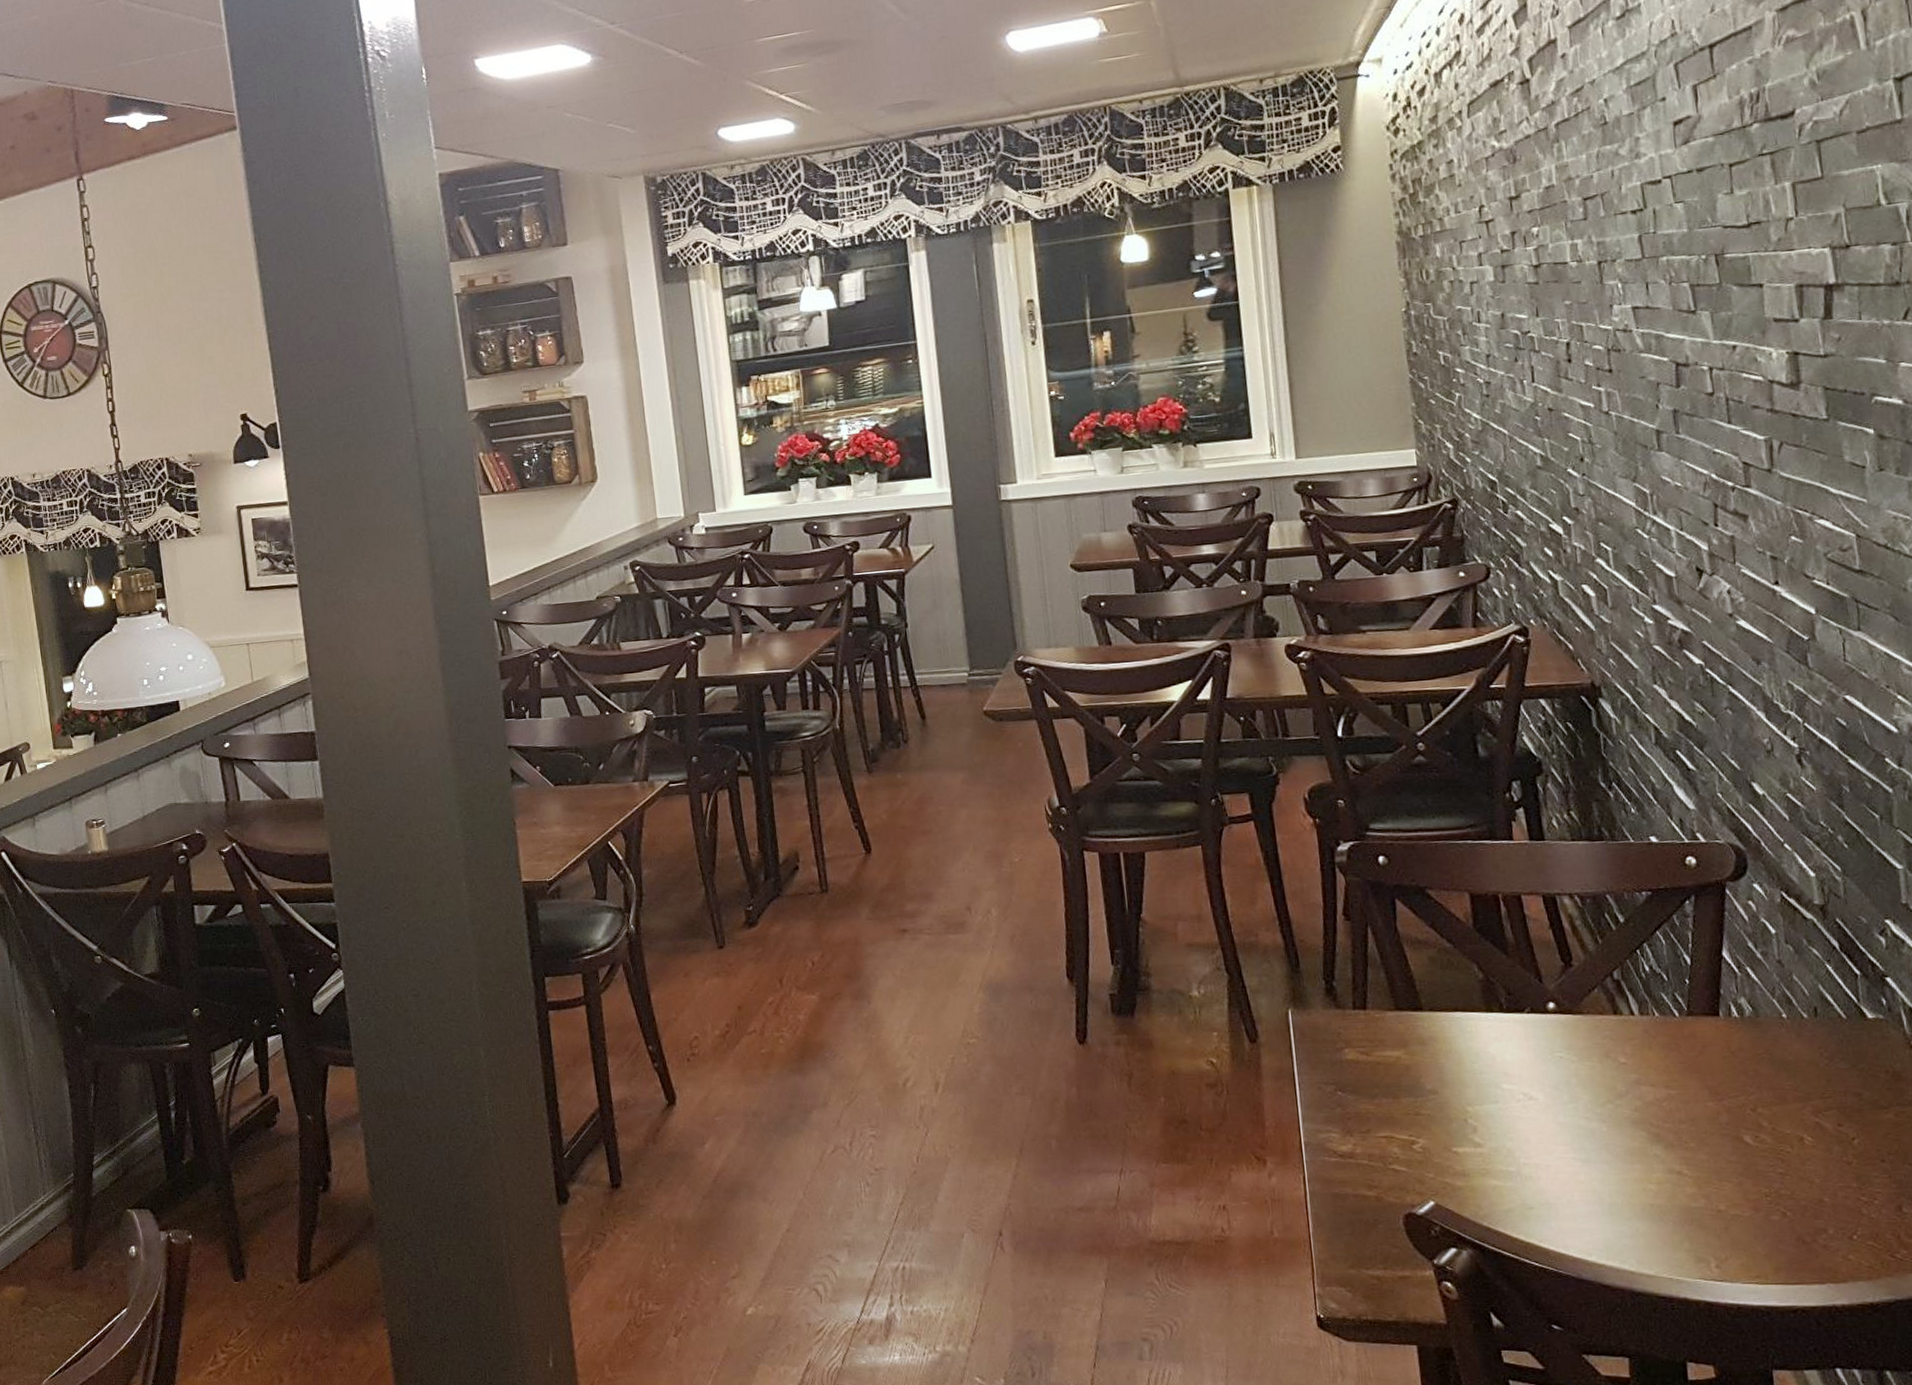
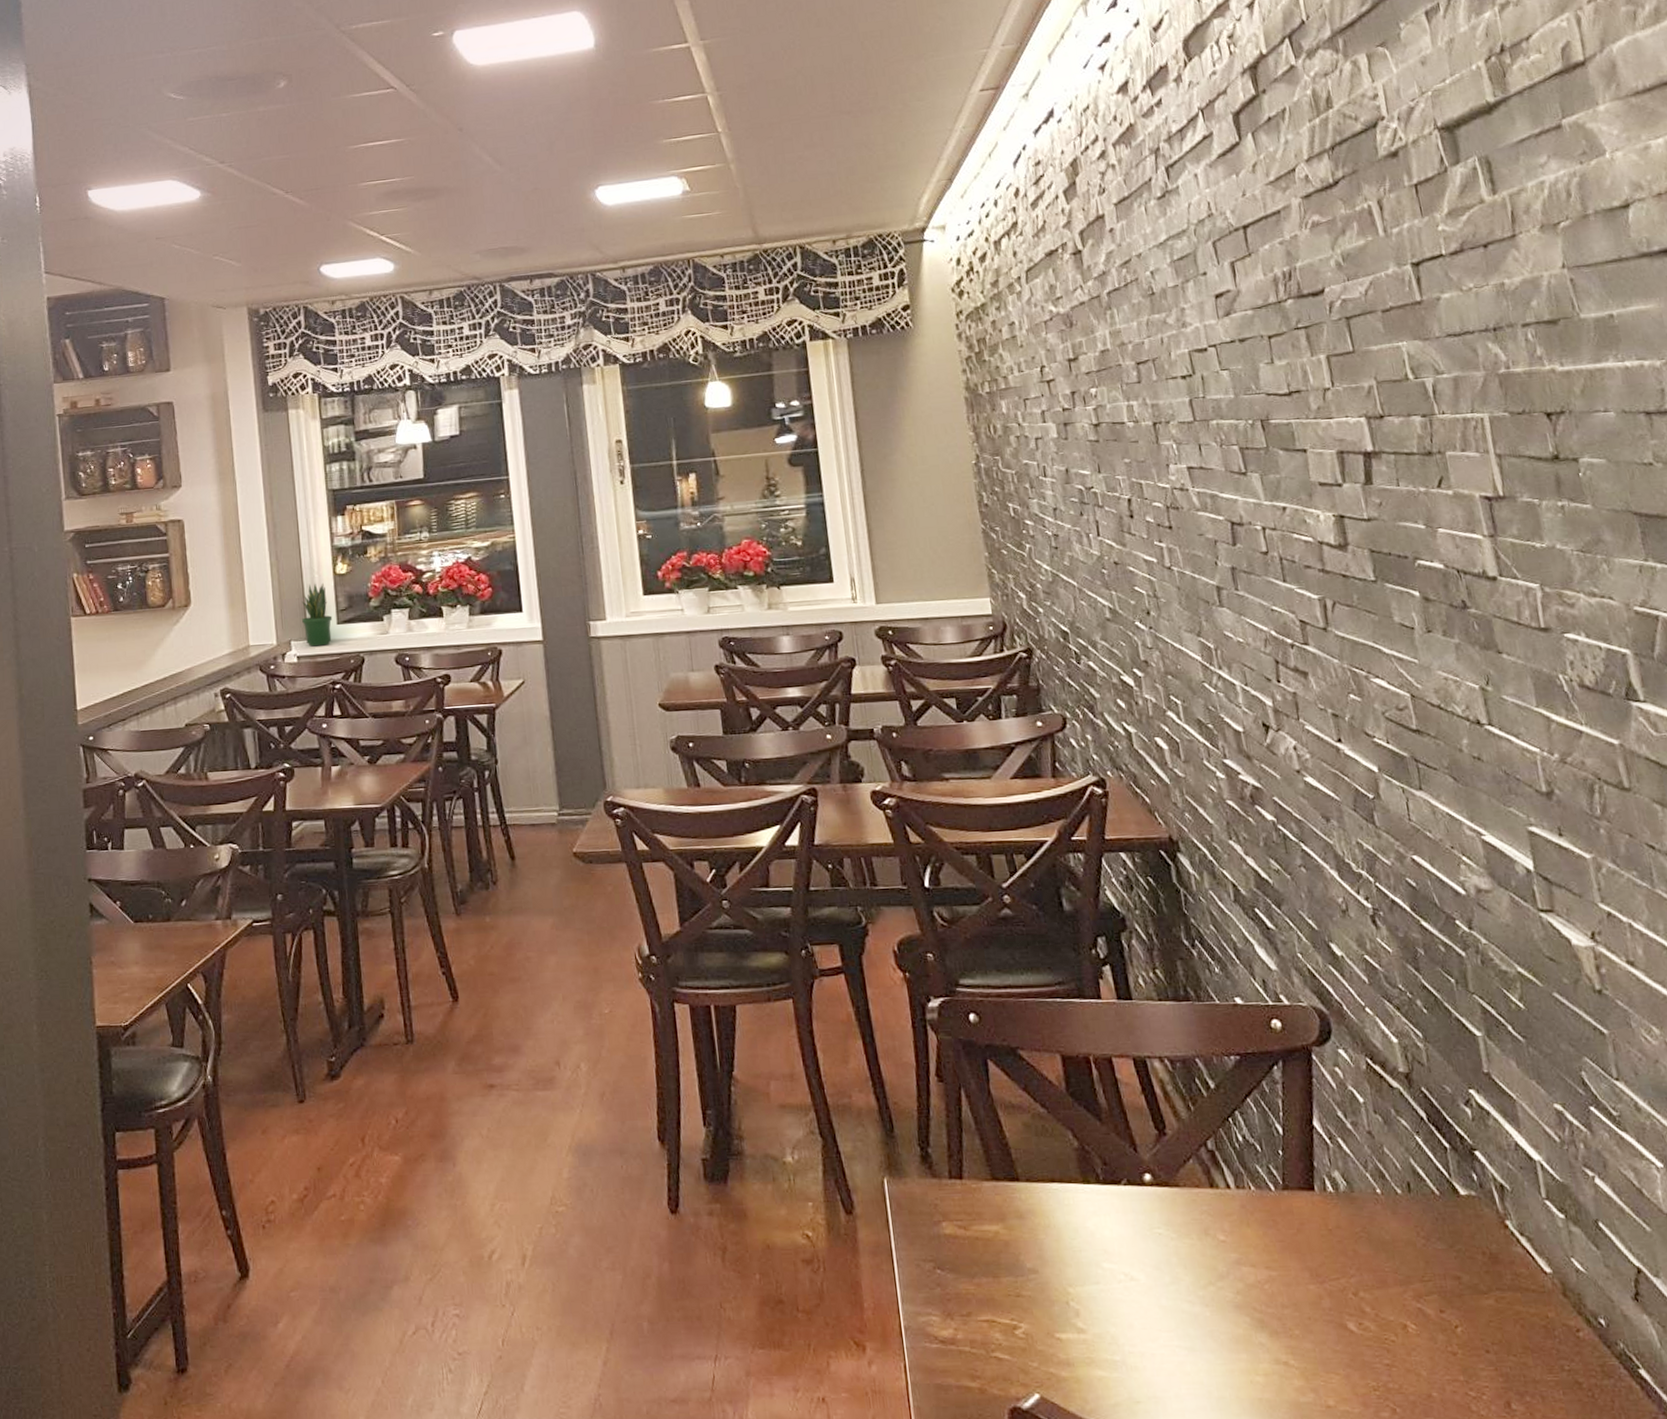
planter: none [708,454,740,518] -> present [302,582,333,647]

